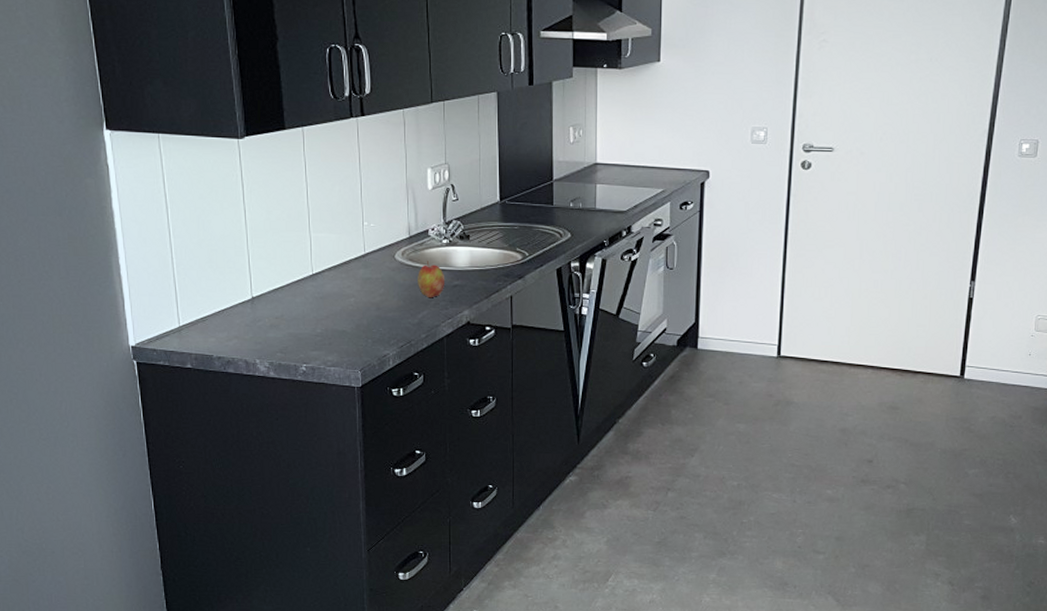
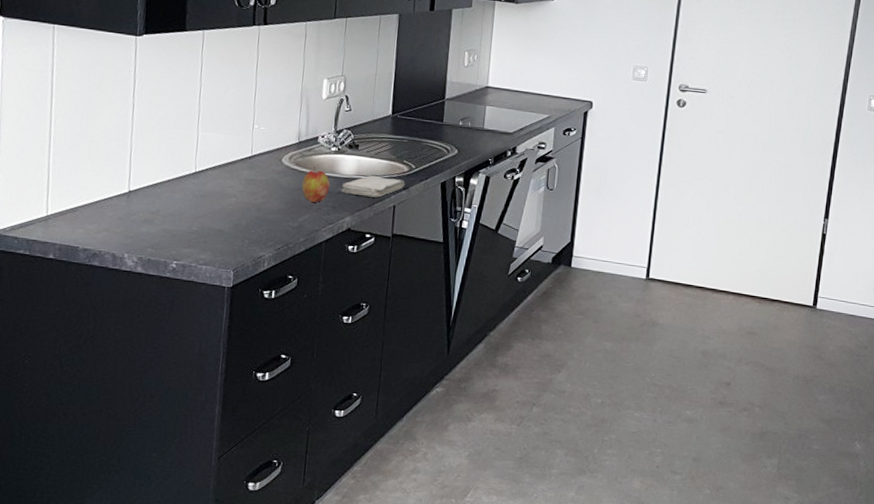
washcloth: none [456,267,520,289] -> present [341,176,405,198]

